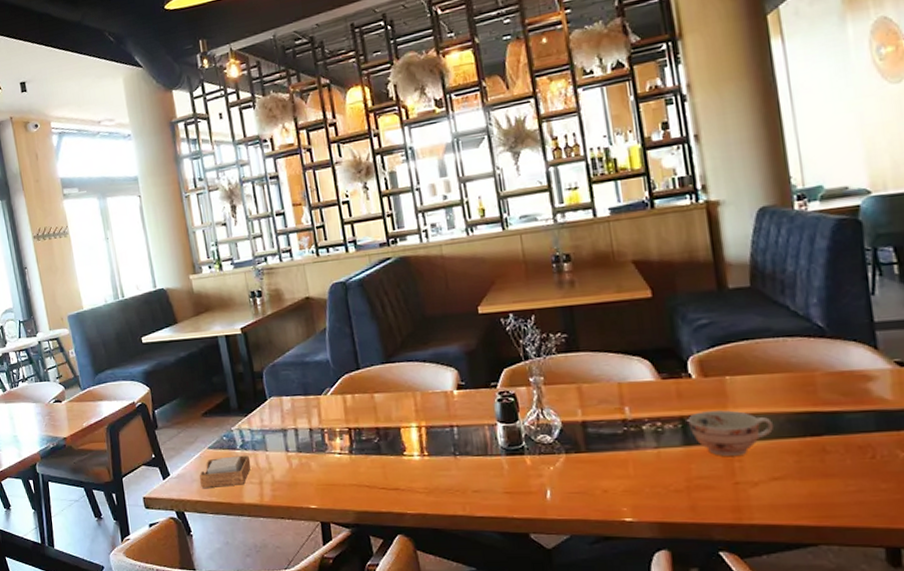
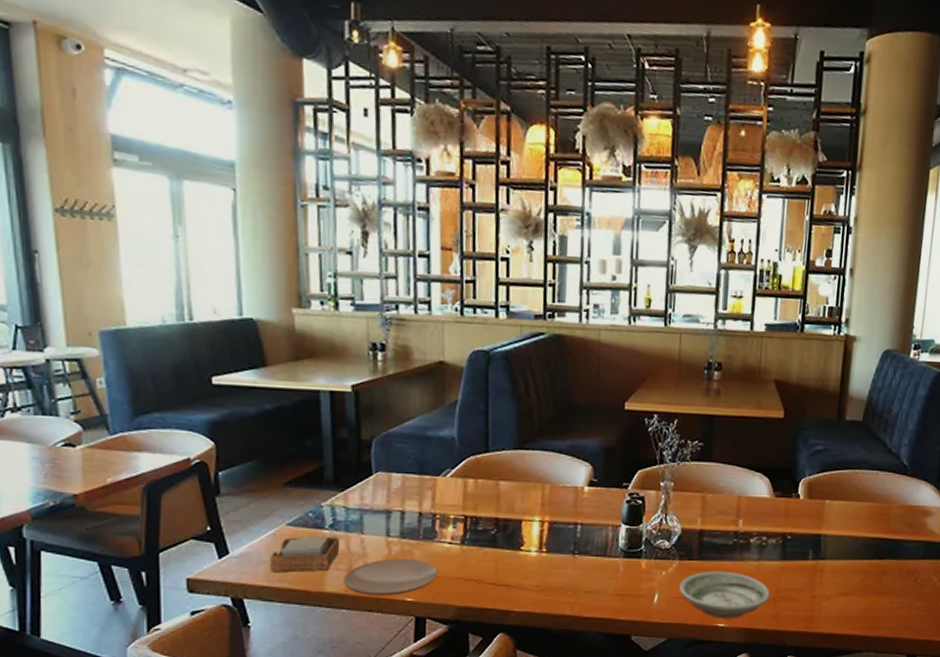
plate: none [257,469,334,505] -> present [343,558,437,596]
saucer: none [571,462,681,513] -> present [679,571,770,619]
teacup: present [687,410,774,457] -> none [788,530,853,573]

